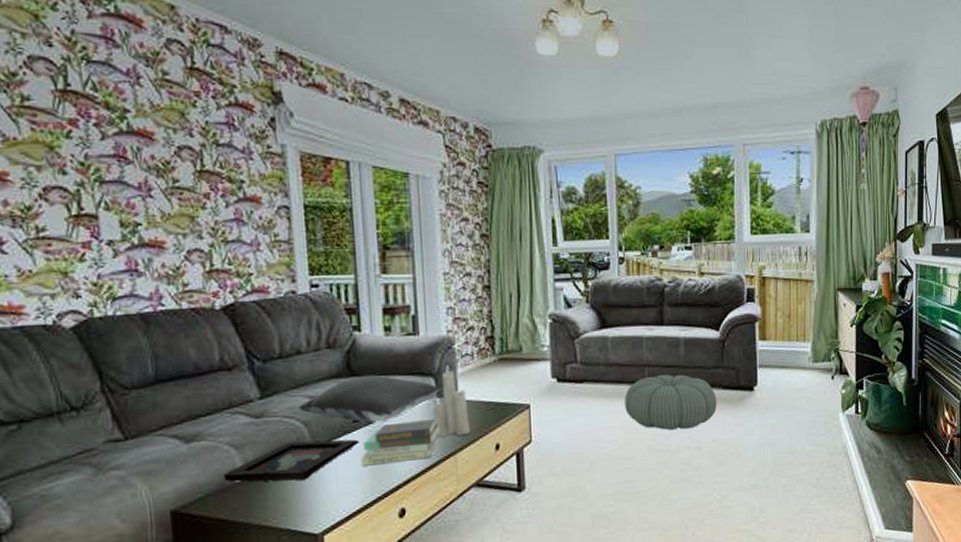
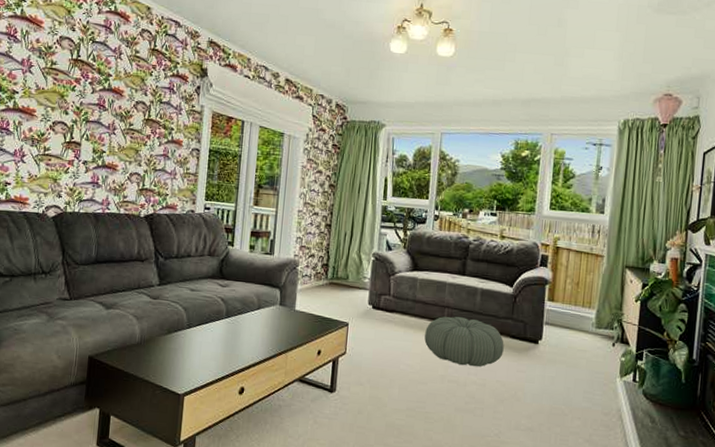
decorative tray: present [224,439,360,483] -> none [126,320,220,351]
pillow: present [299,374,444,423] -> none [183,279,286,317]
books: present [361,419,441,466] -> none [218,319,279,352]
candle: present [432,365,471,437] -> none [274,282,302,339]

